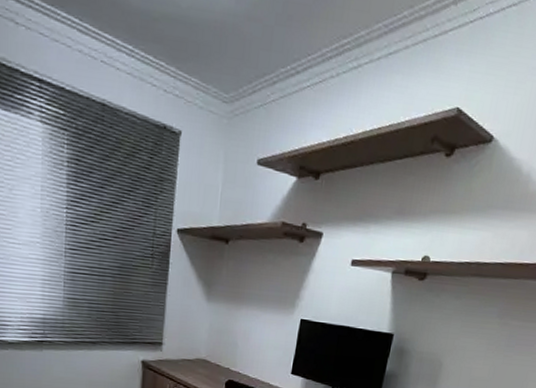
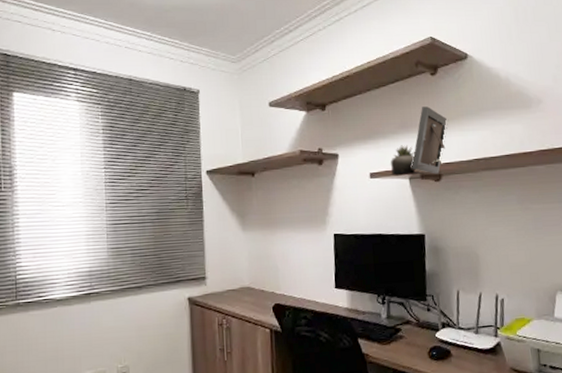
succulent plant: none [371,234,408,270] -> present [388,145,423,176]
picture frame: none [398,193,451,272] -> present [412,106,449,174]

